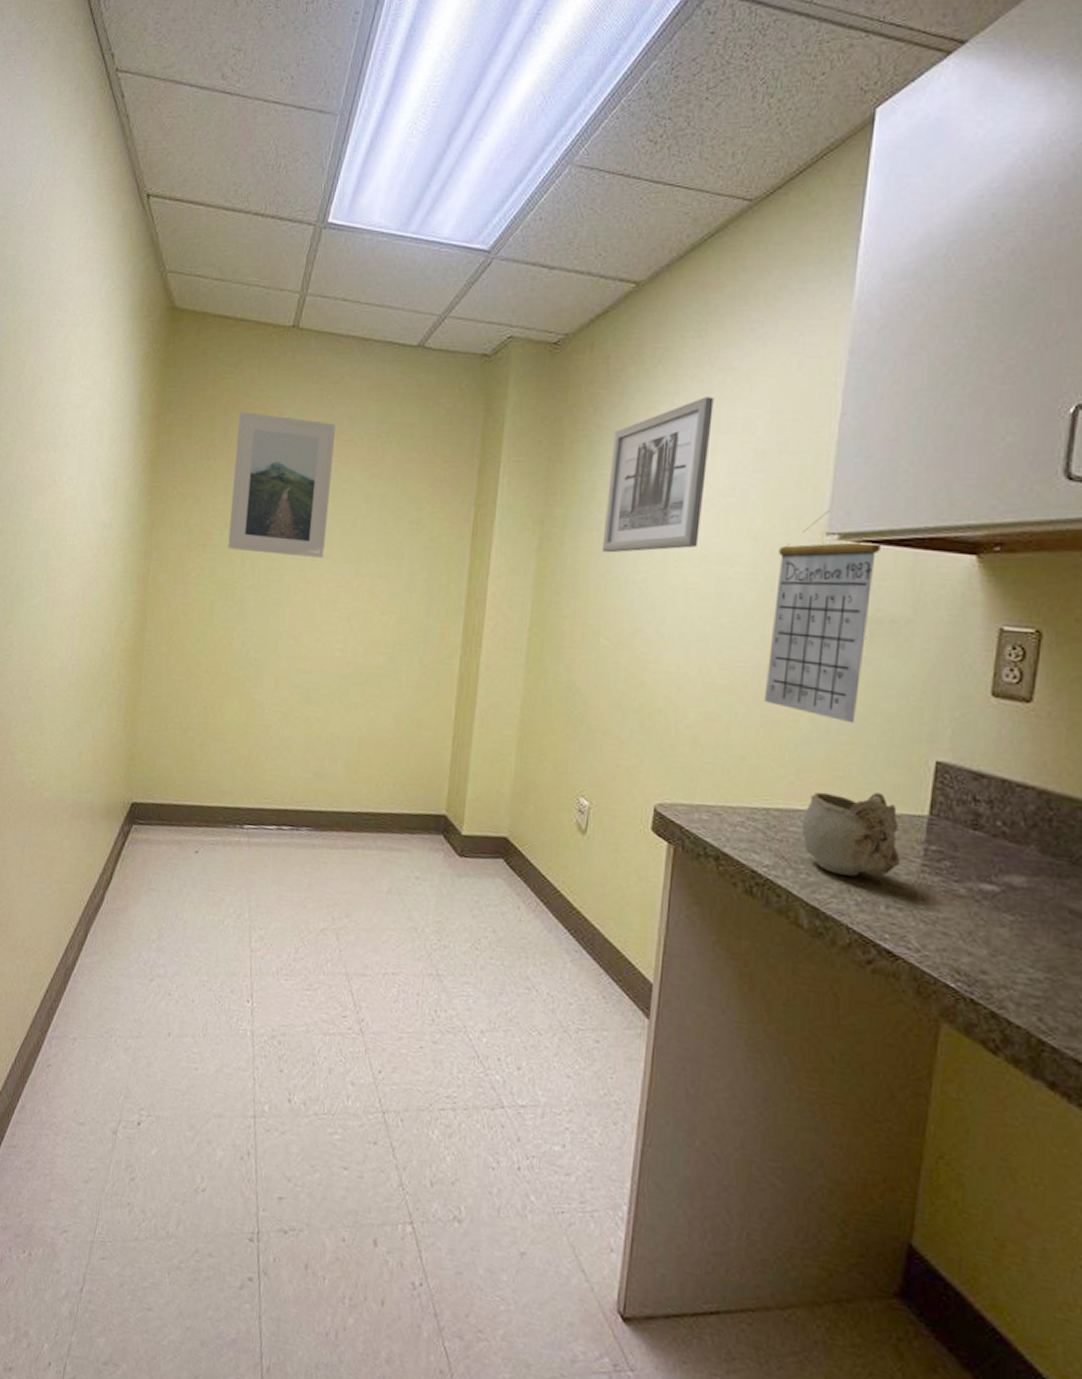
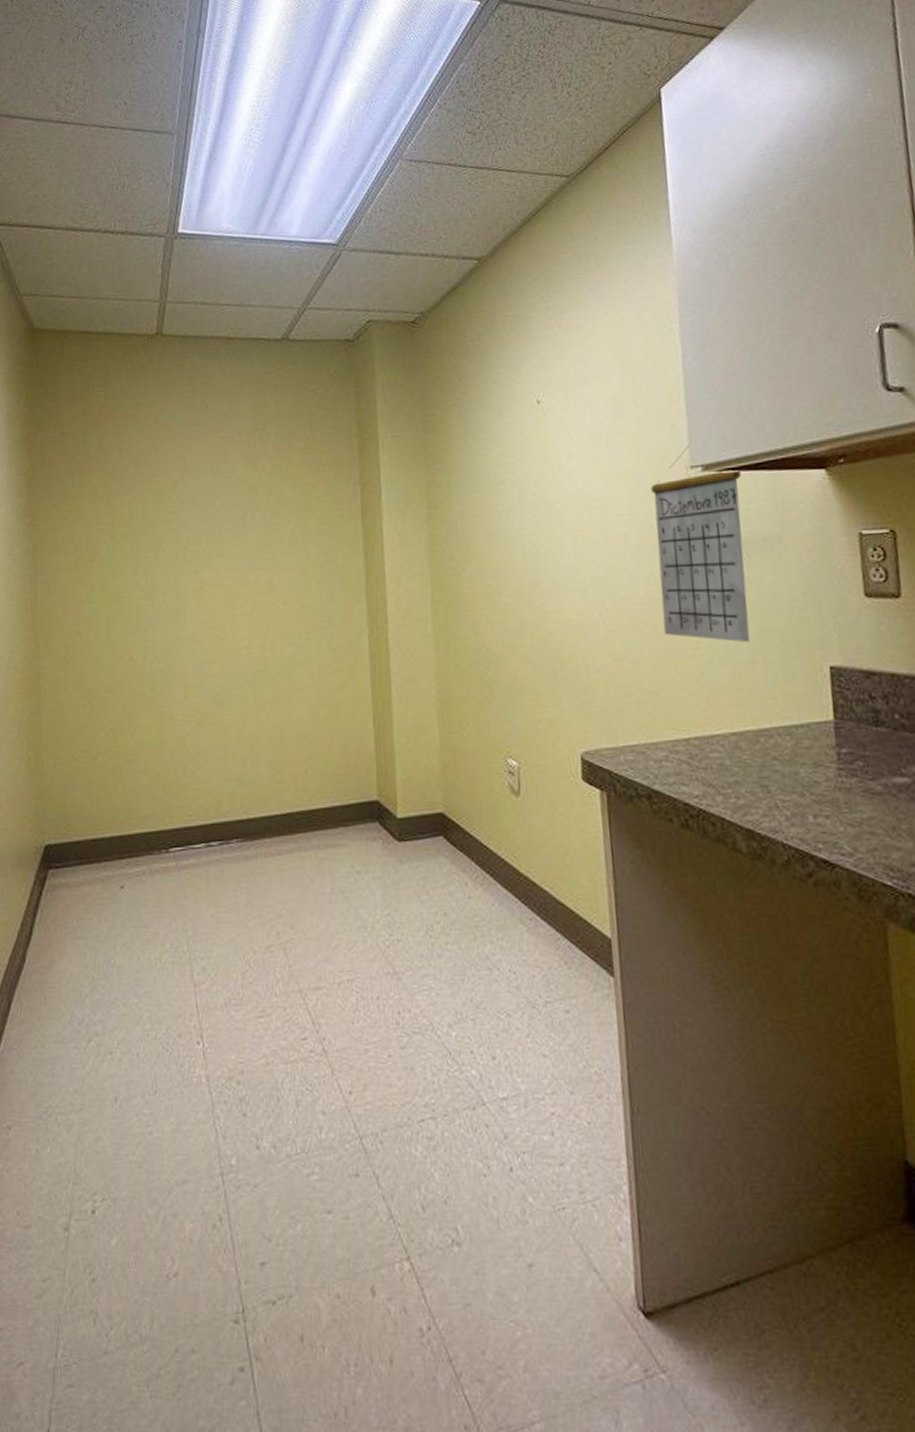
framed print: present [228,411,336,559] -> none [113,421,217,561]
wall art: present [601,397,714,553] -> none [481,355,577,513]
mug: present [801,791,901,876] -> none [721,706,818,793]

